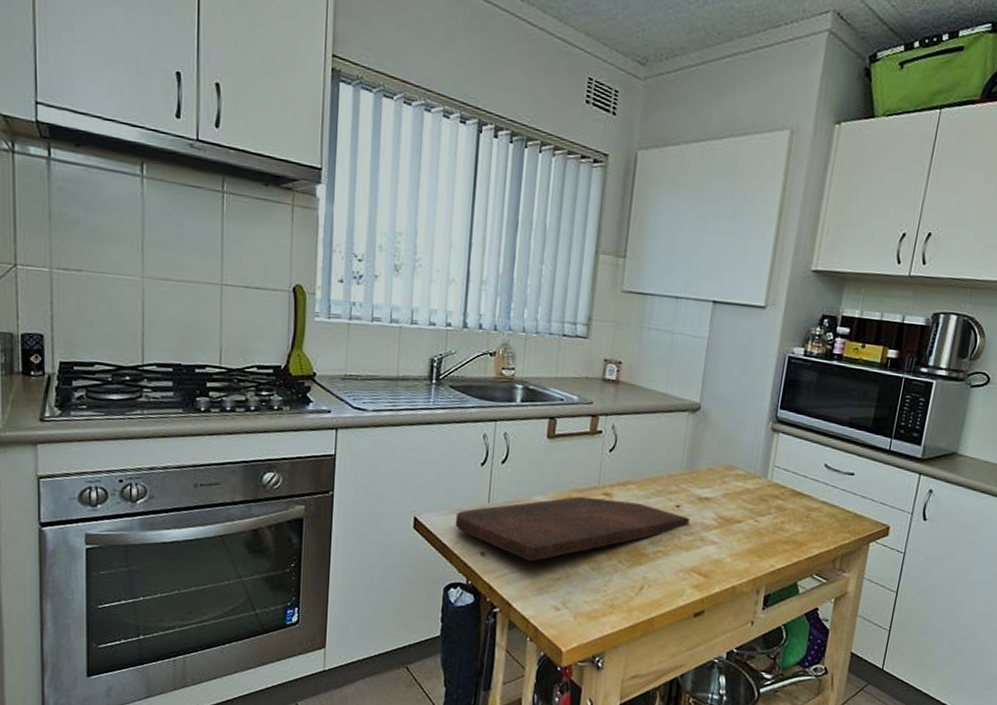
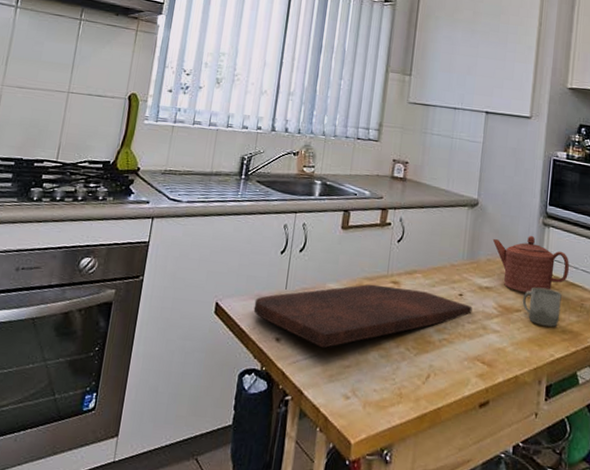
teapot: none [715,442,798,504] -> present [492,235,569,293]
cup: none [744,497,788,538] -> present [522,286,562,327]

